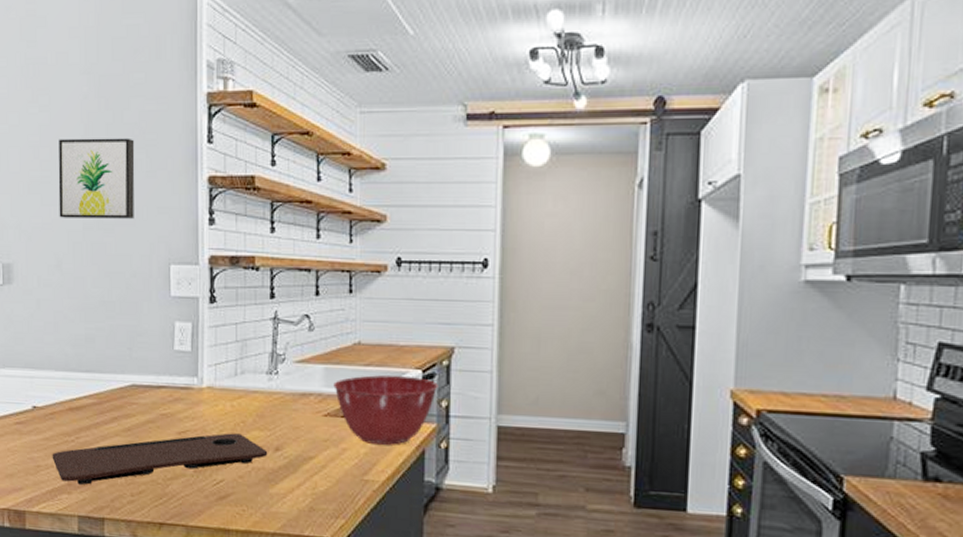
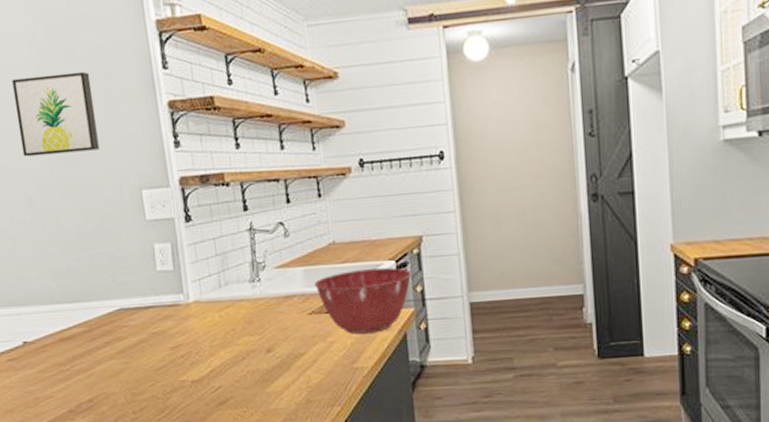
cutting board: present [52,433,268,486] -> none [49,341,261,411]

